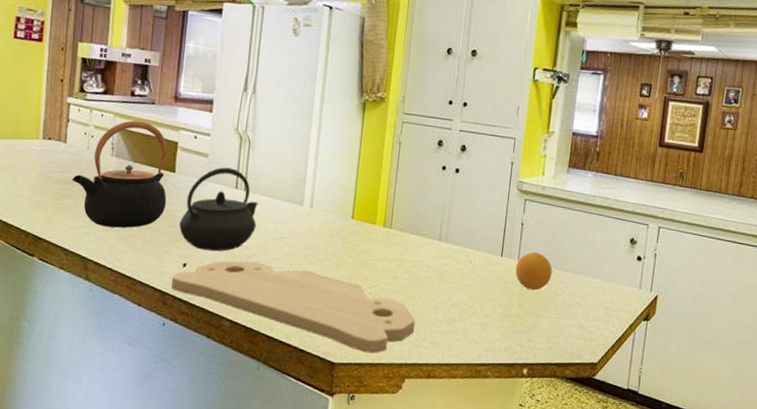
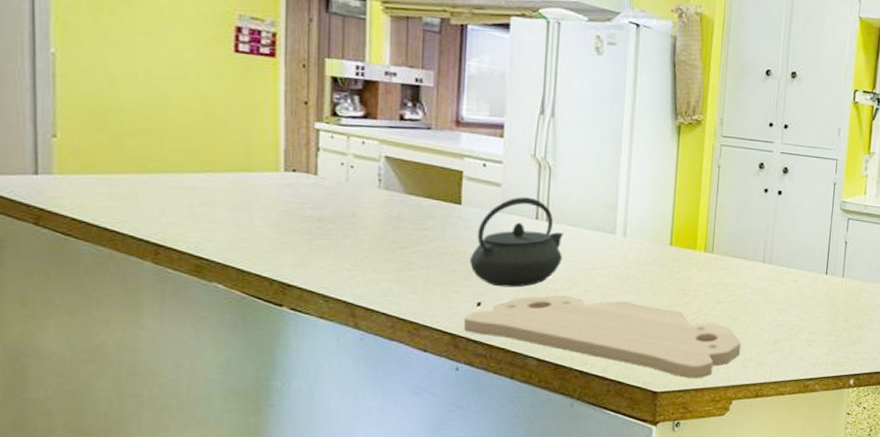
teapot: present [72,120,168,228] -> none [328,148,453,268]
fruit: present [515,251,553,291] -> none [840,268,876,305]

